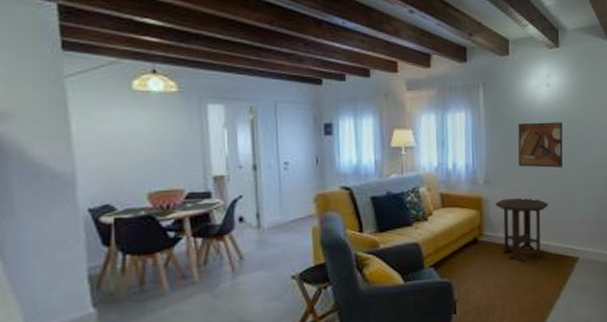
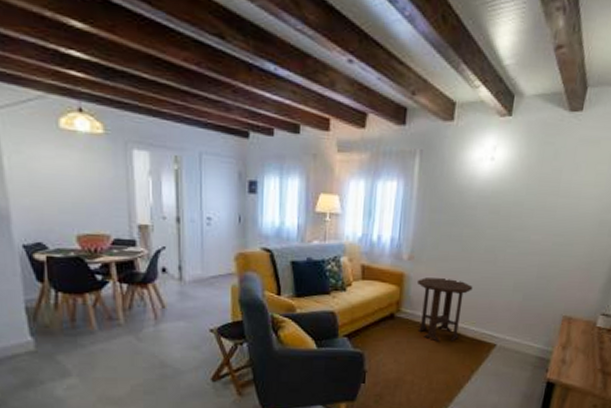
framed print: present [518,122,563,168] -> none [448,199,503,251]

